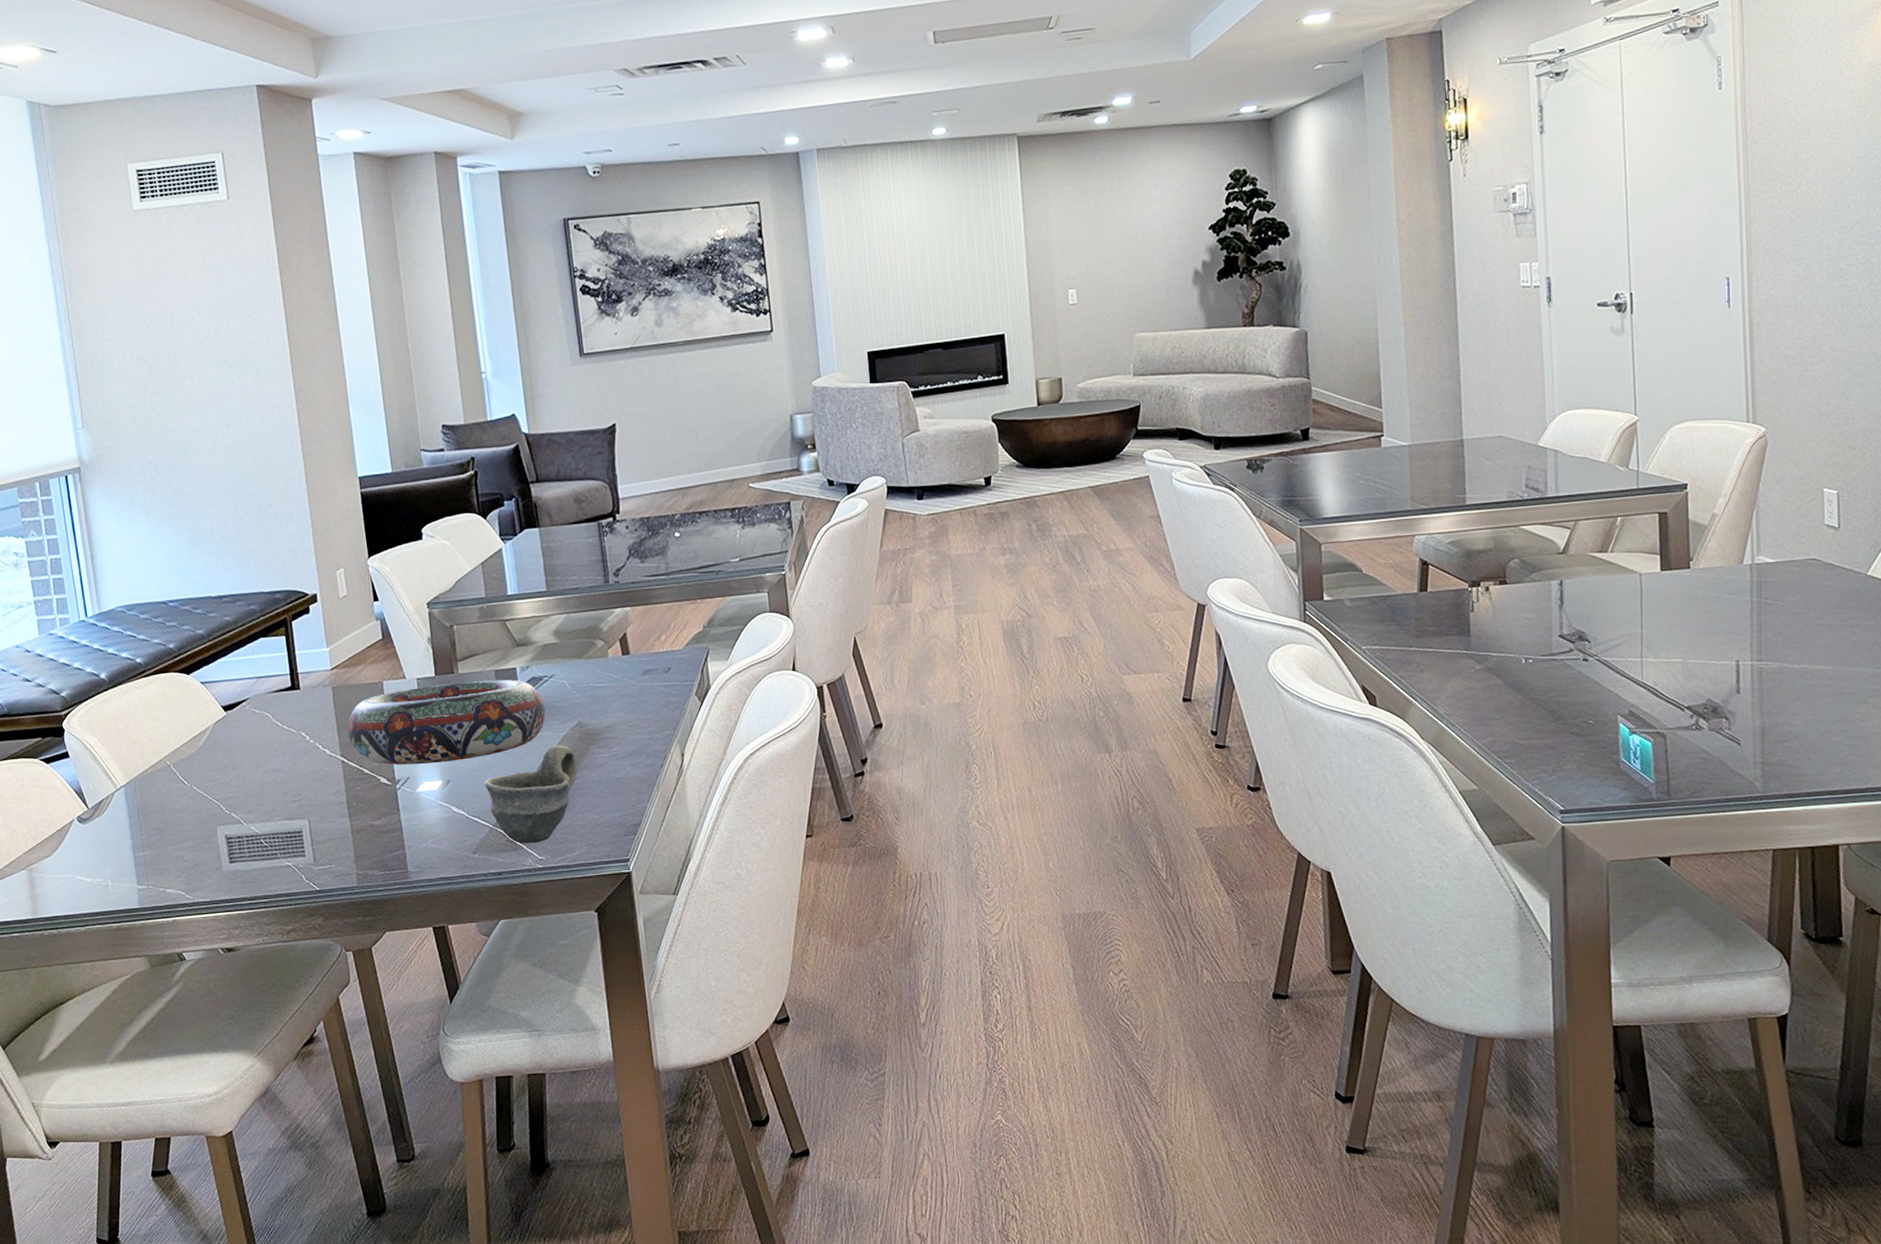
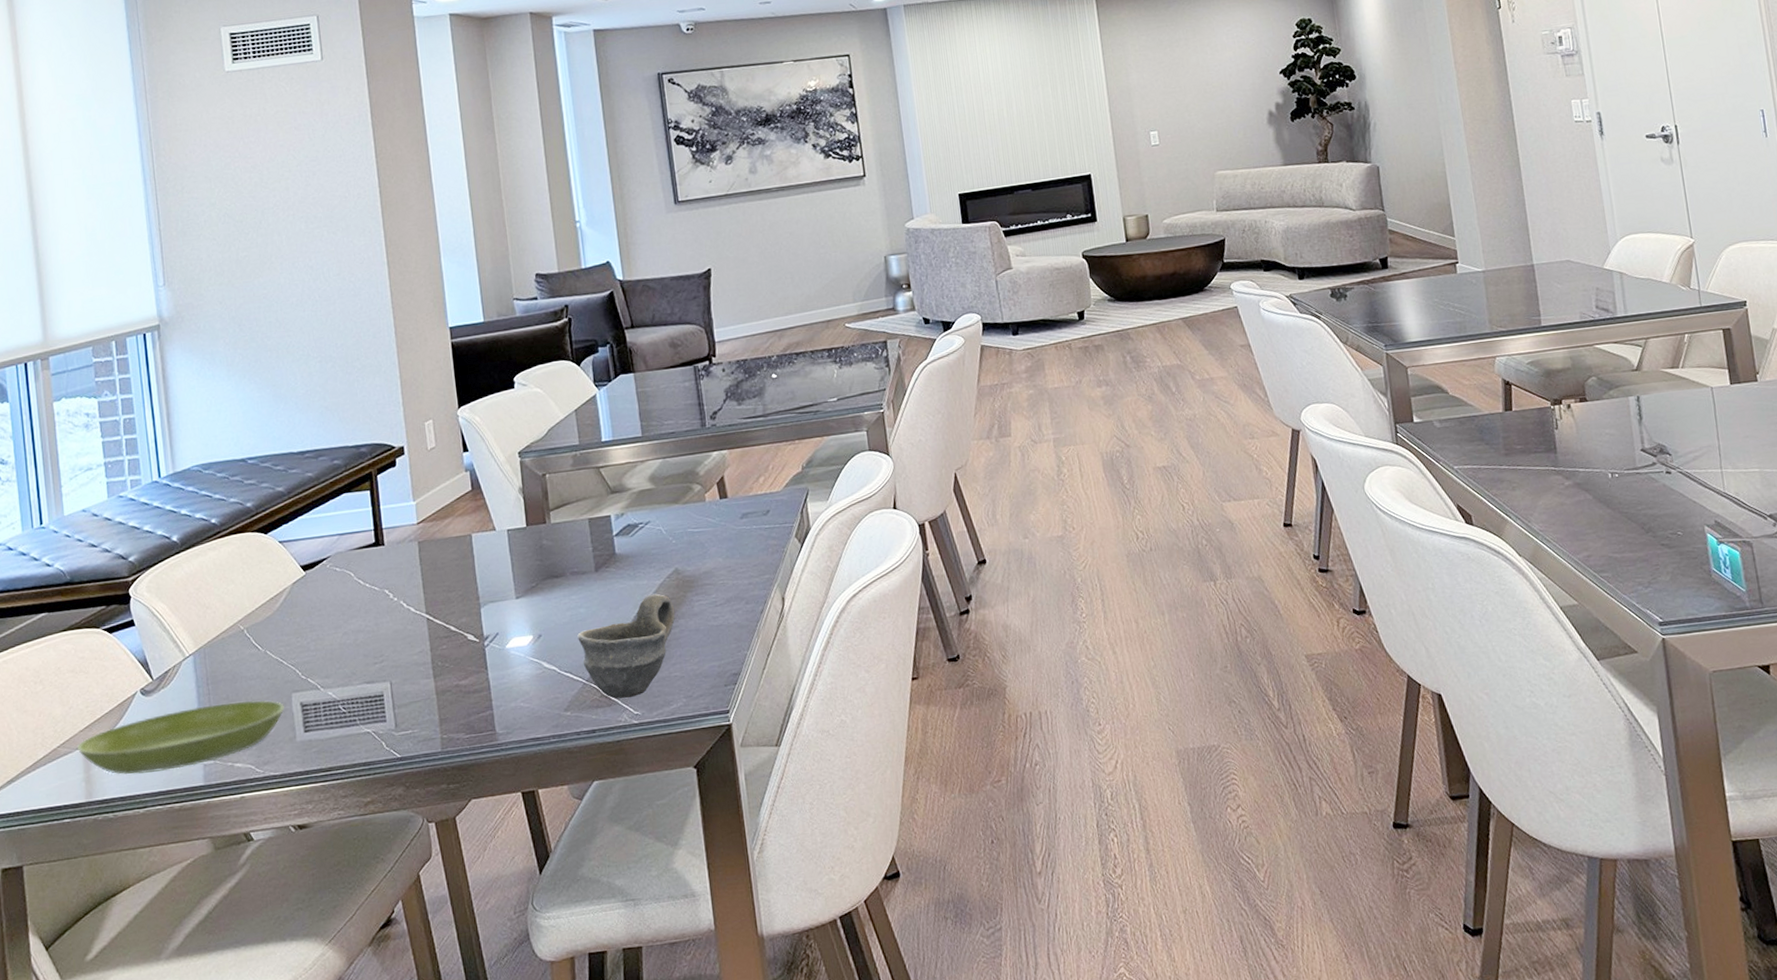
saucer: none [21,831,211,895] -> present [76,700,284,775]
decorative bowl: present [347,679,546,765] -> none [434,527,642,621]

